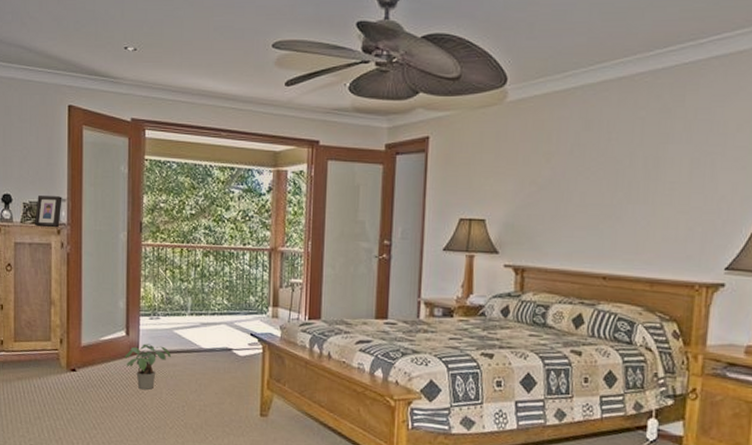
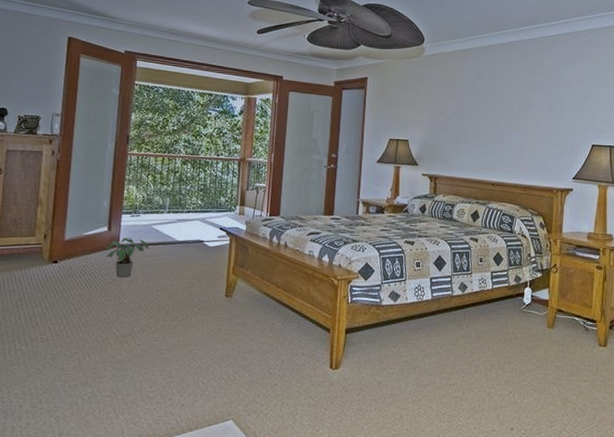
picture frame: present [35,196,62,228] -> none [28,110,56,138]

